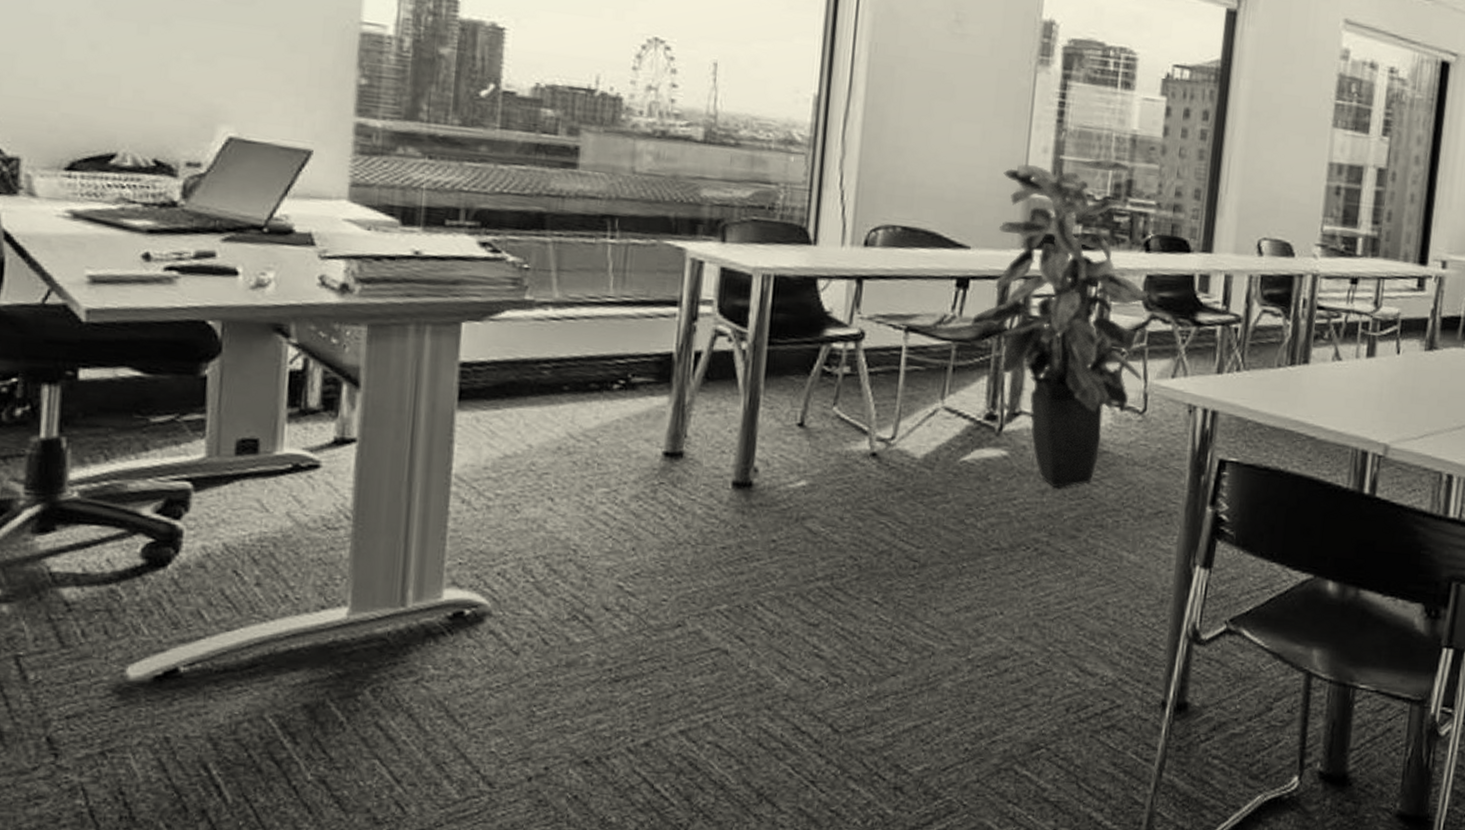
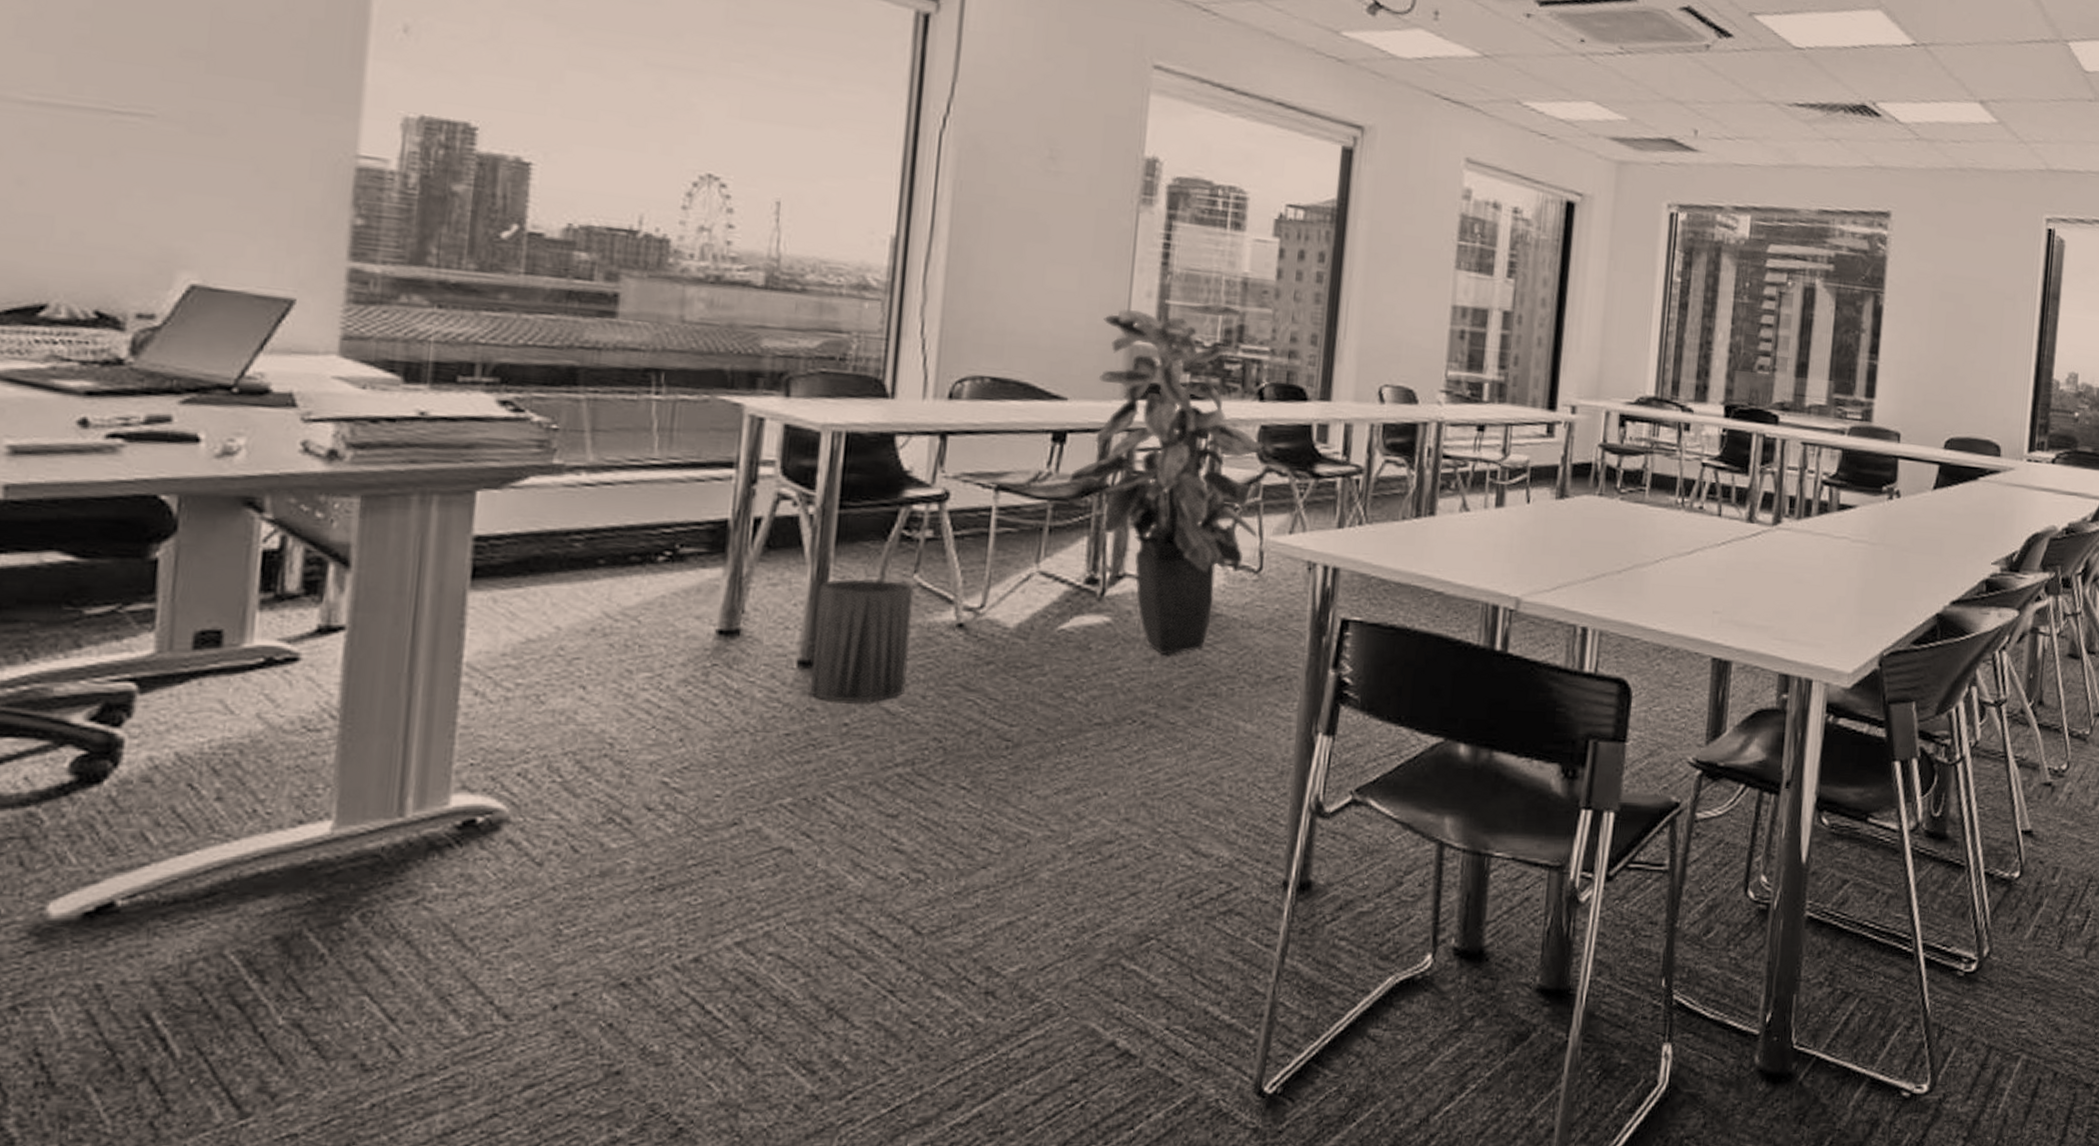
trash can: none [742,409,834,521] -> present [809,579,914,702]

